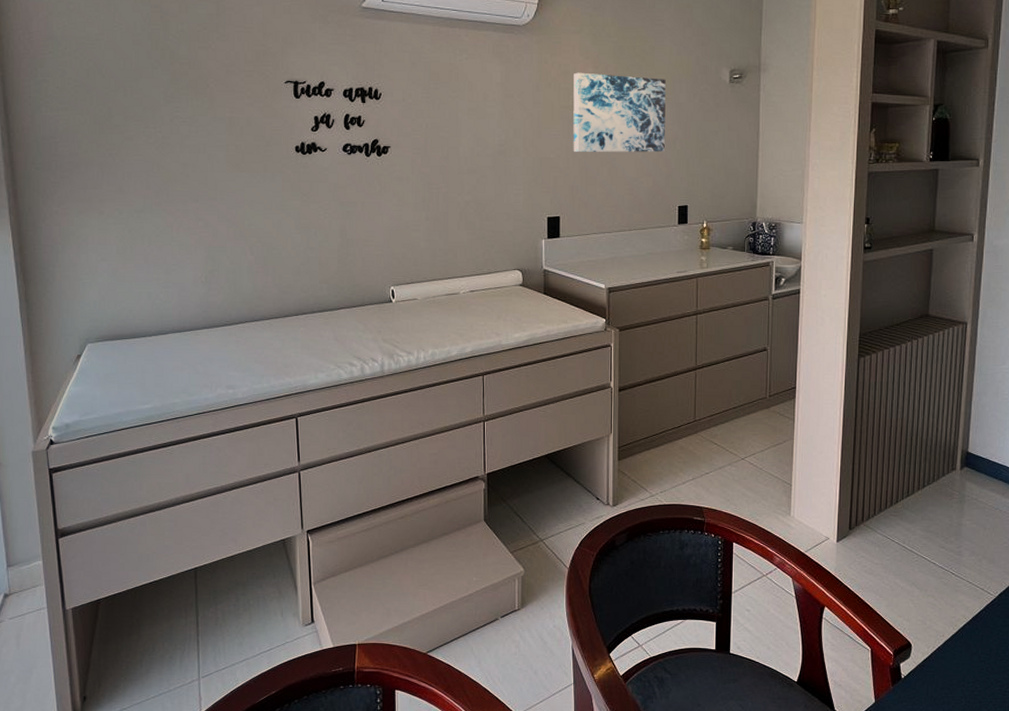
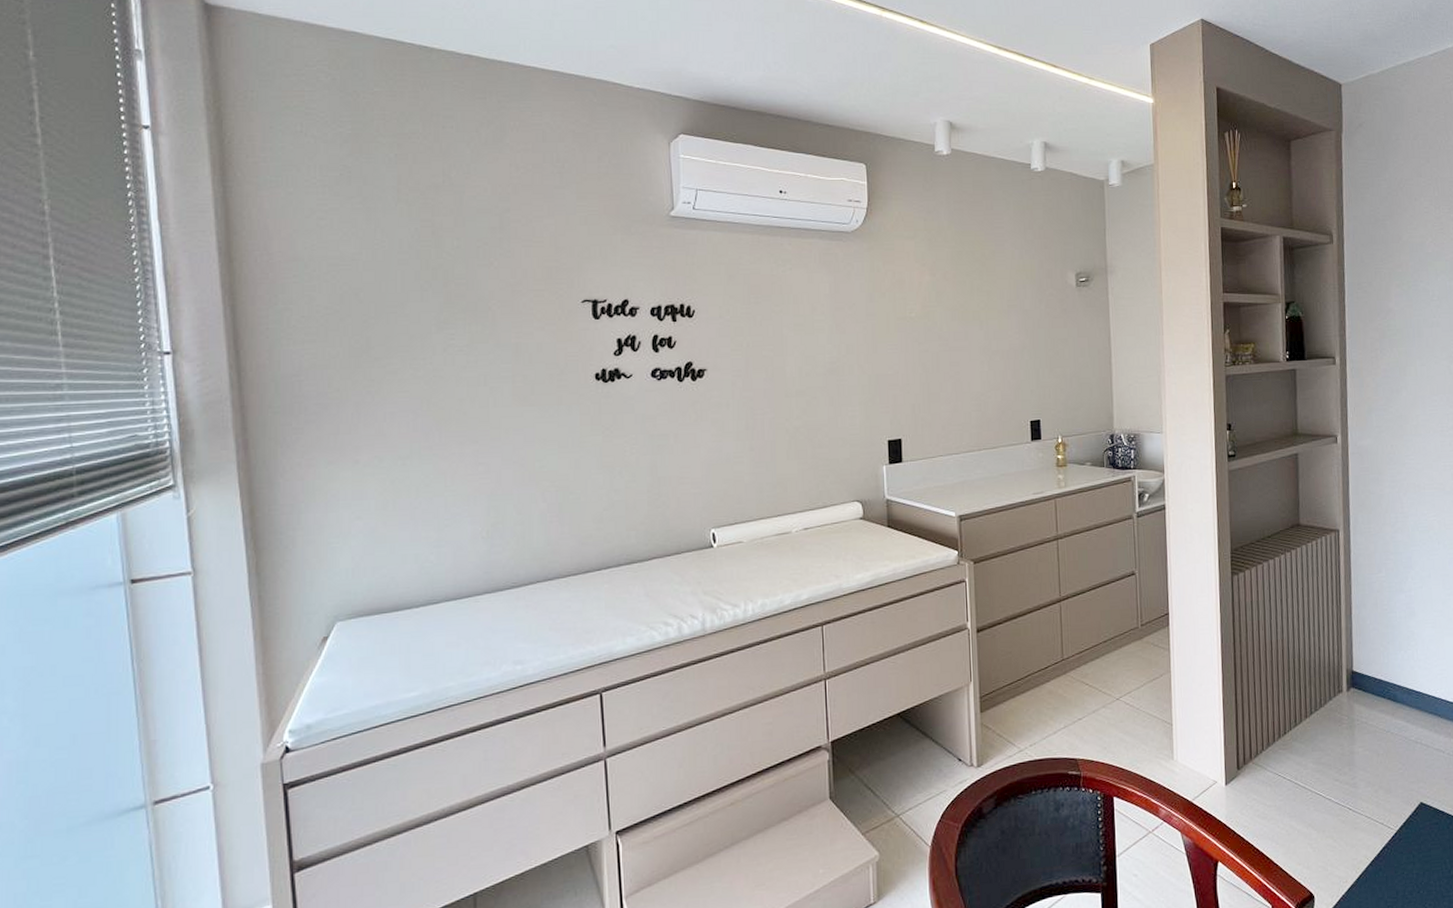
wall art: present [573,72,666,153] -> none [909,280,1012,368]

